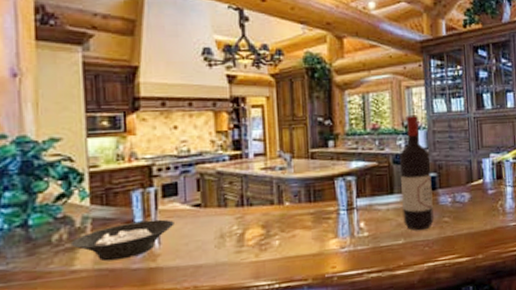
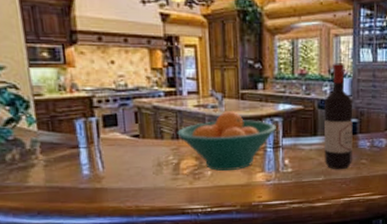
cereal bowl: present [70,219,174,262] -> none [22,146,116,181]
fruit bowl: none [242,170,349,240] -> present [177,110,276,172]

